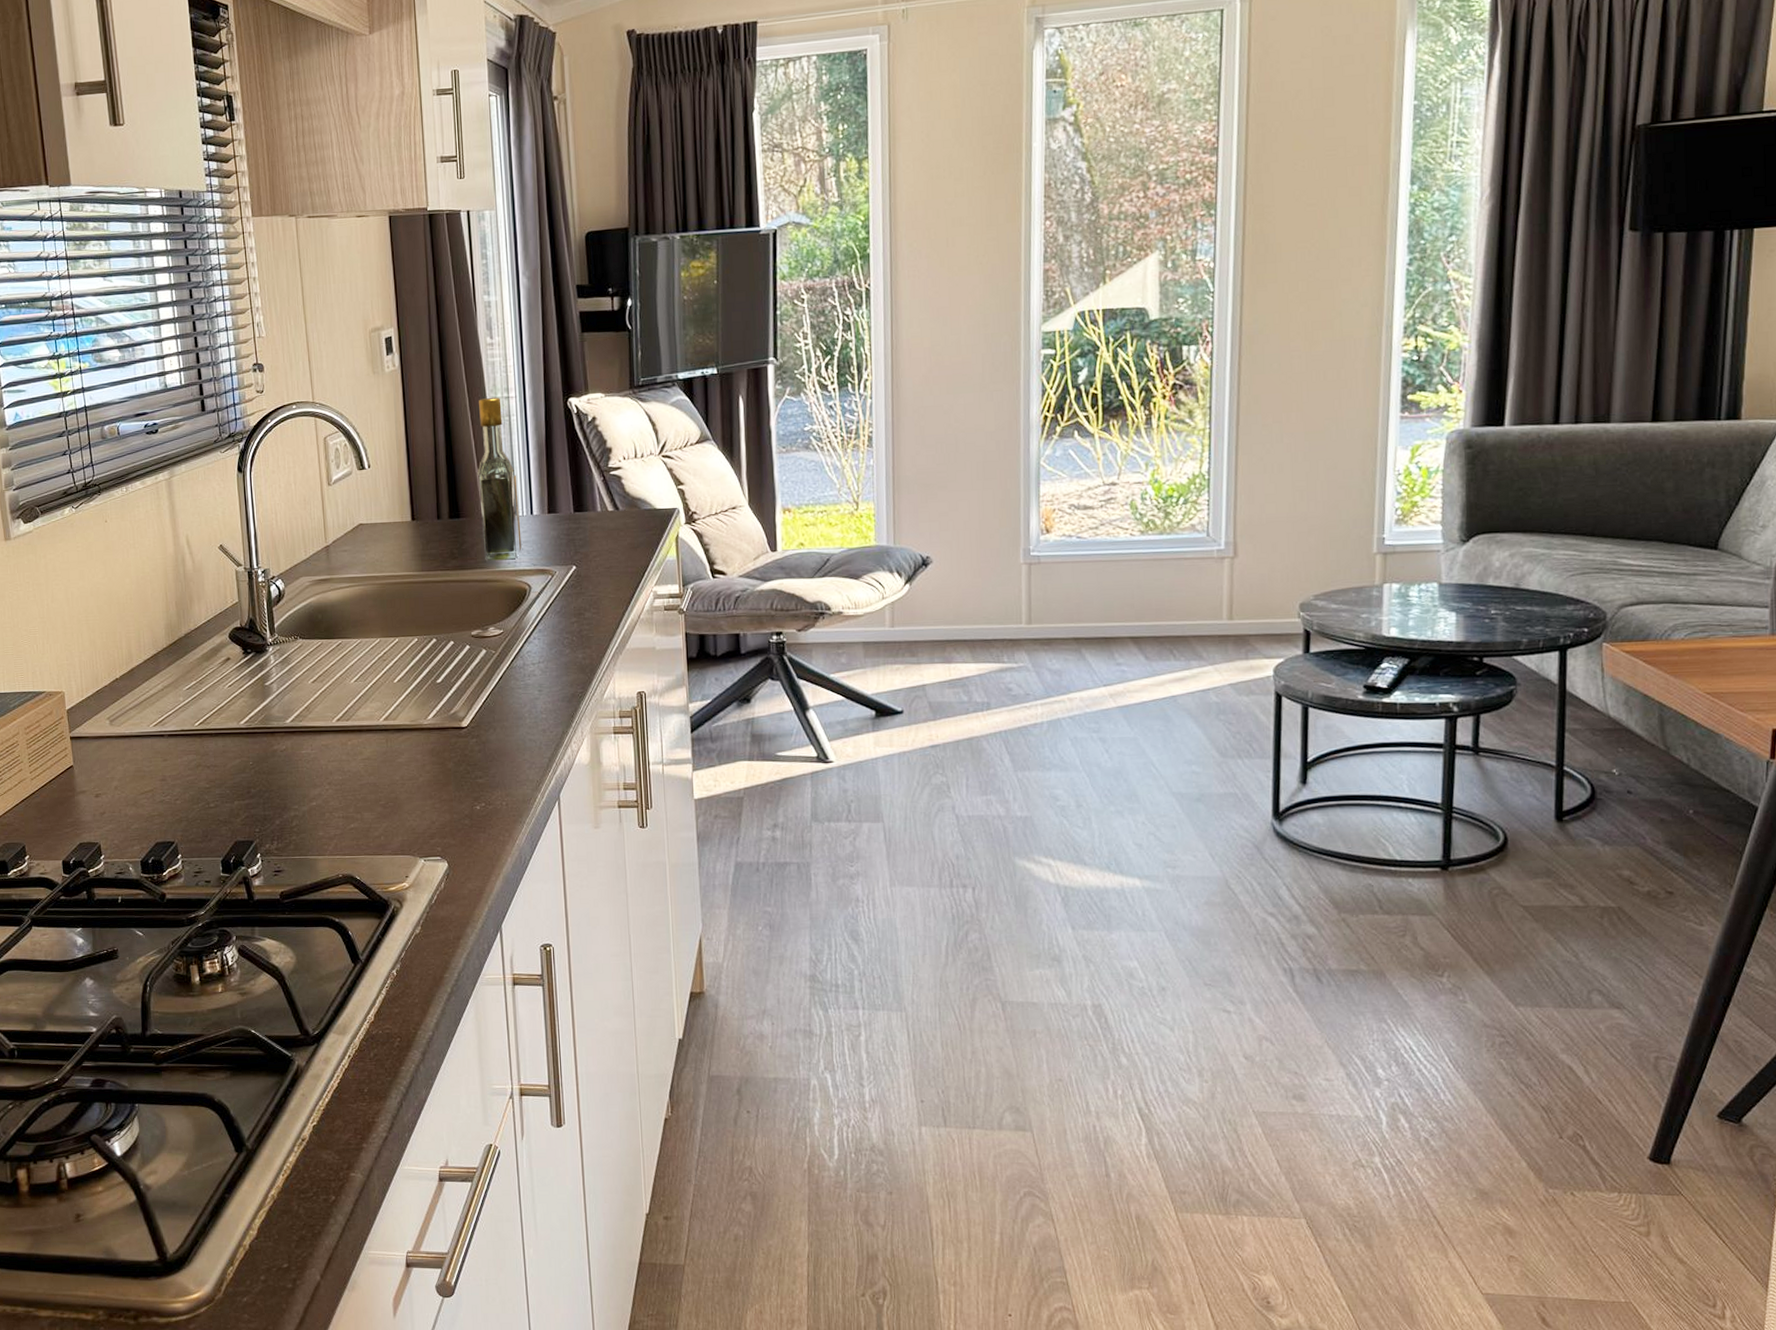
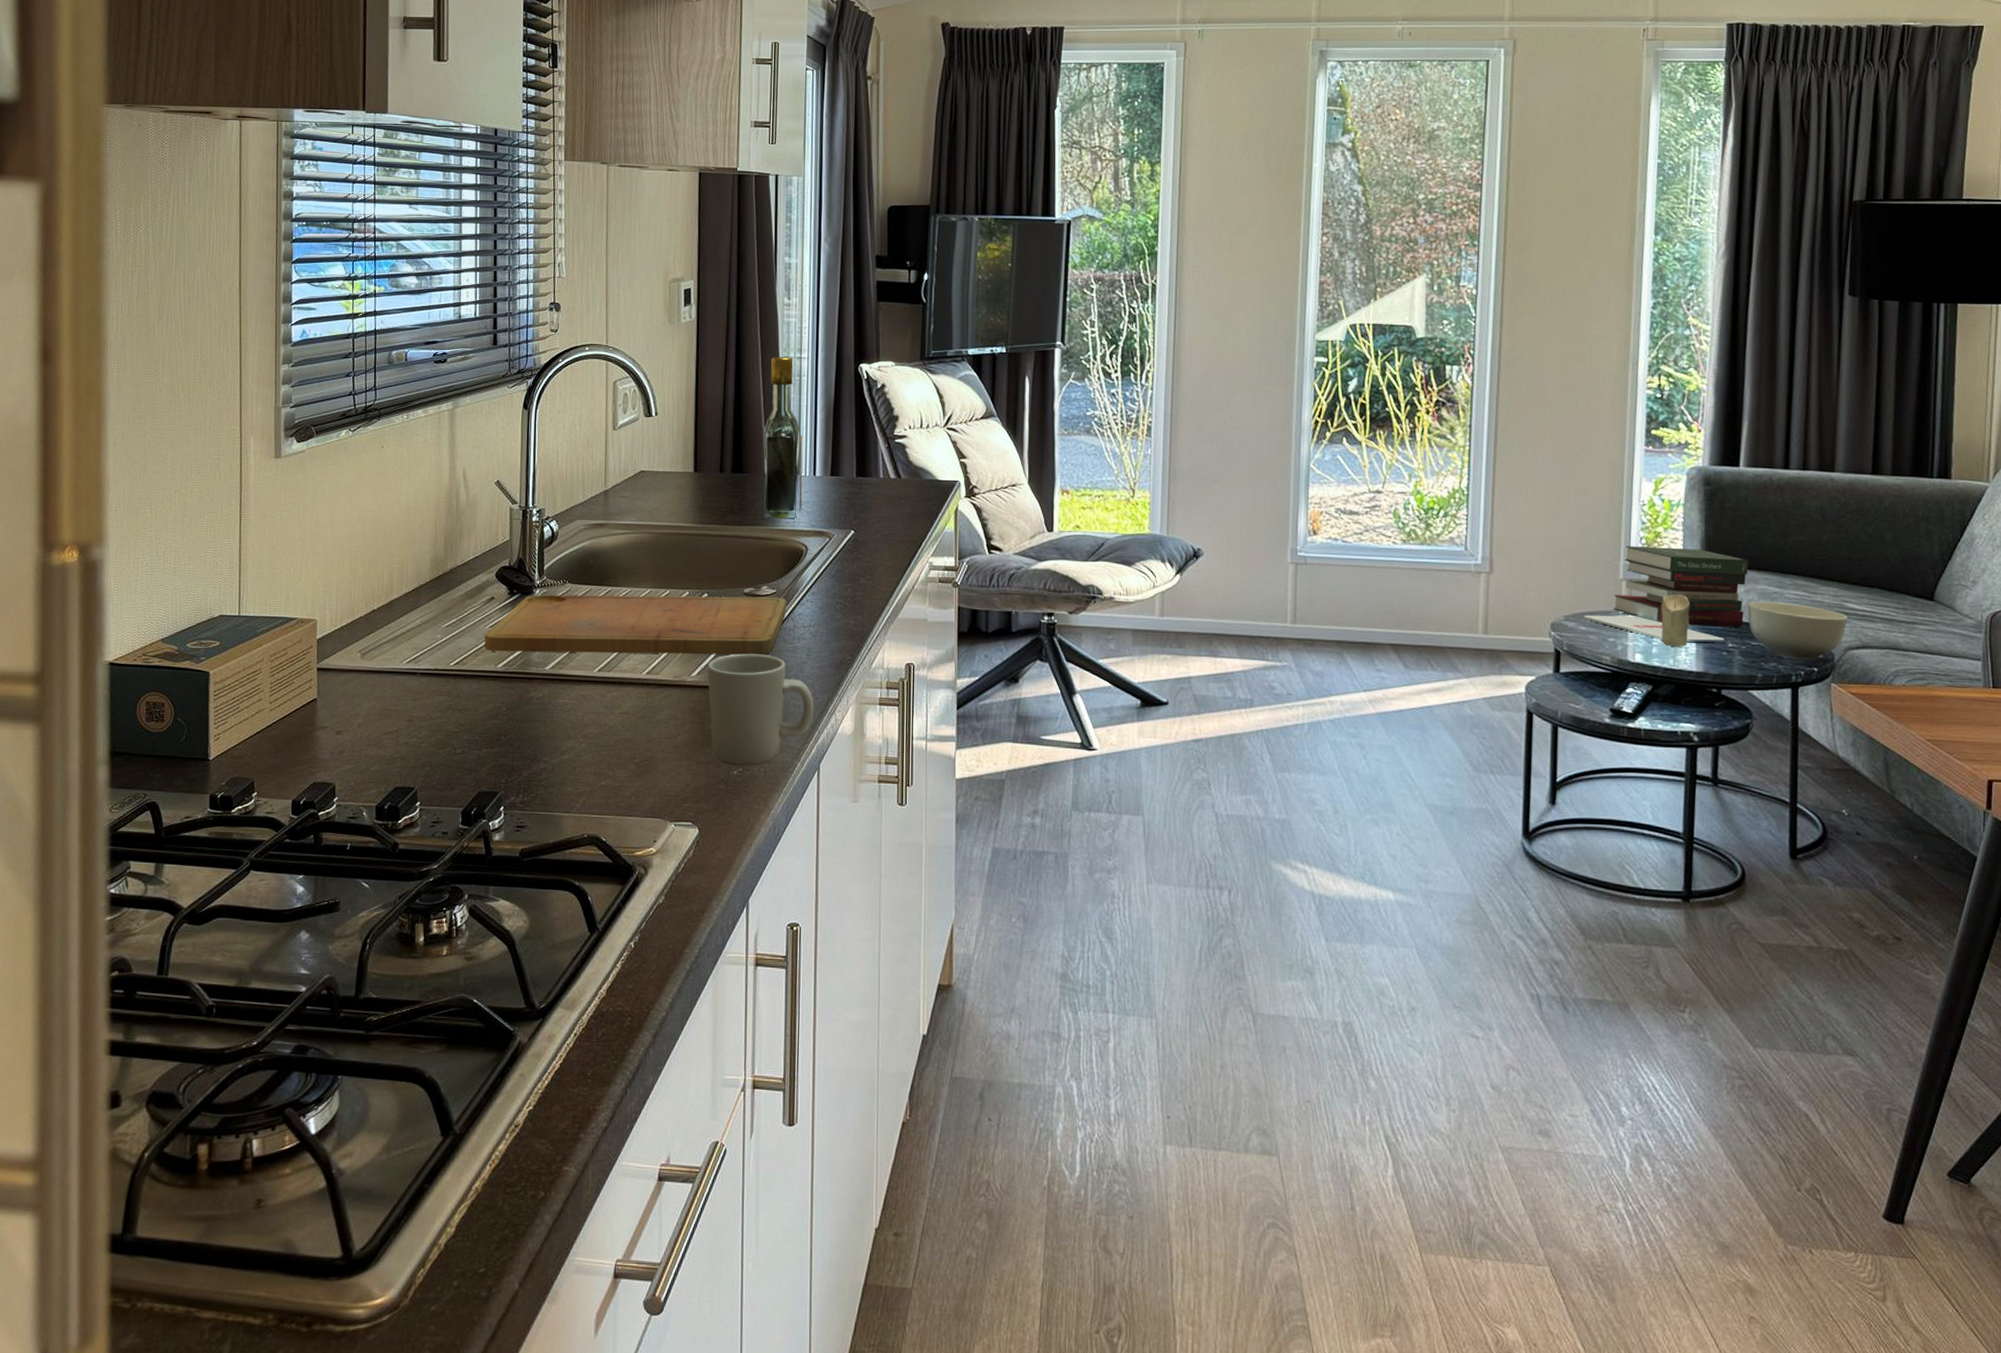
cutting board: none [225,636,515,710] -> present [484,594,786,655]
mug: none [442,693,550,801] -> present [707,653,814,766]
magazine: none [1335,589,1487,612] -> present [1584,614,1725,643]
books: none [1366,515,1514,595] -> present [1613,546,1749,627]
candle: none [1418,564,1450,619] -> present [1661,595,1690,648]
bowl: none [1511,563,1622,621] -> present [1747,600,1848,660]

